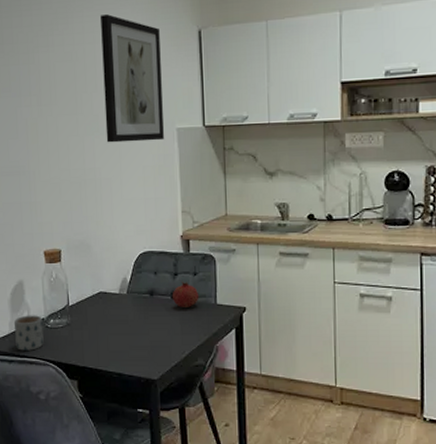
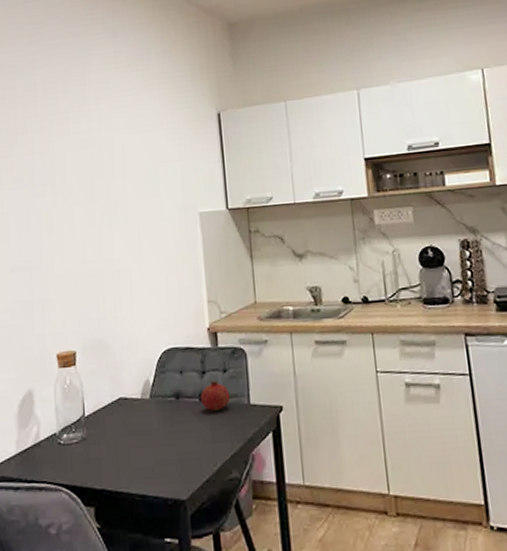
mug: present [13,315,44,351] -> none [21,430,56,474]
wall art: present [101,14,165,143] -> none [118,101,187,231]

